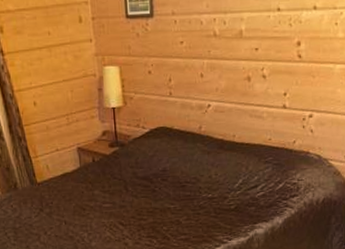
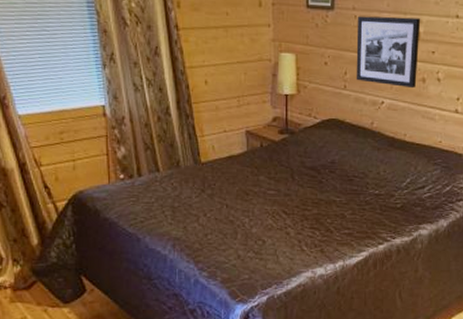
picture frame: none [177,16,242,89] -> present [356,16,421,89]

